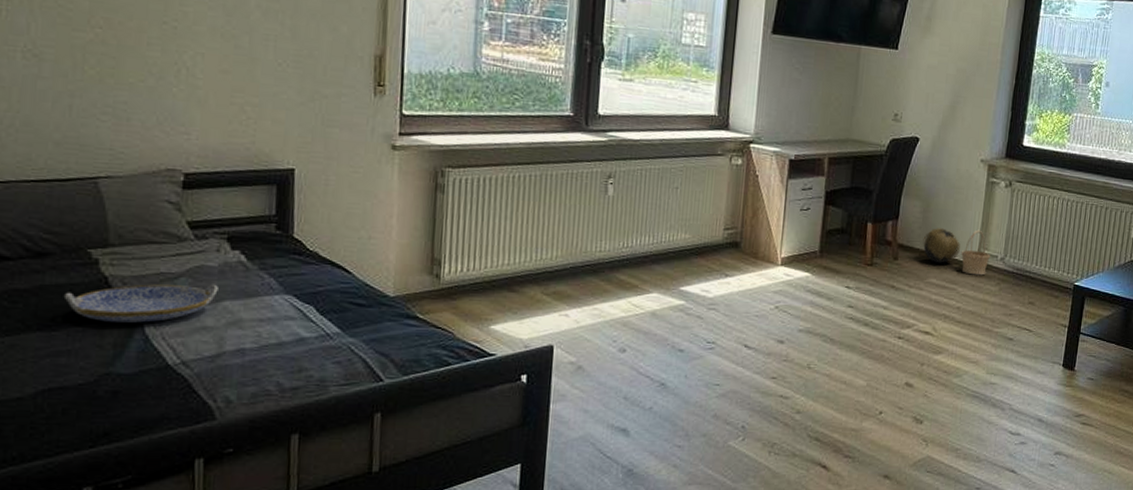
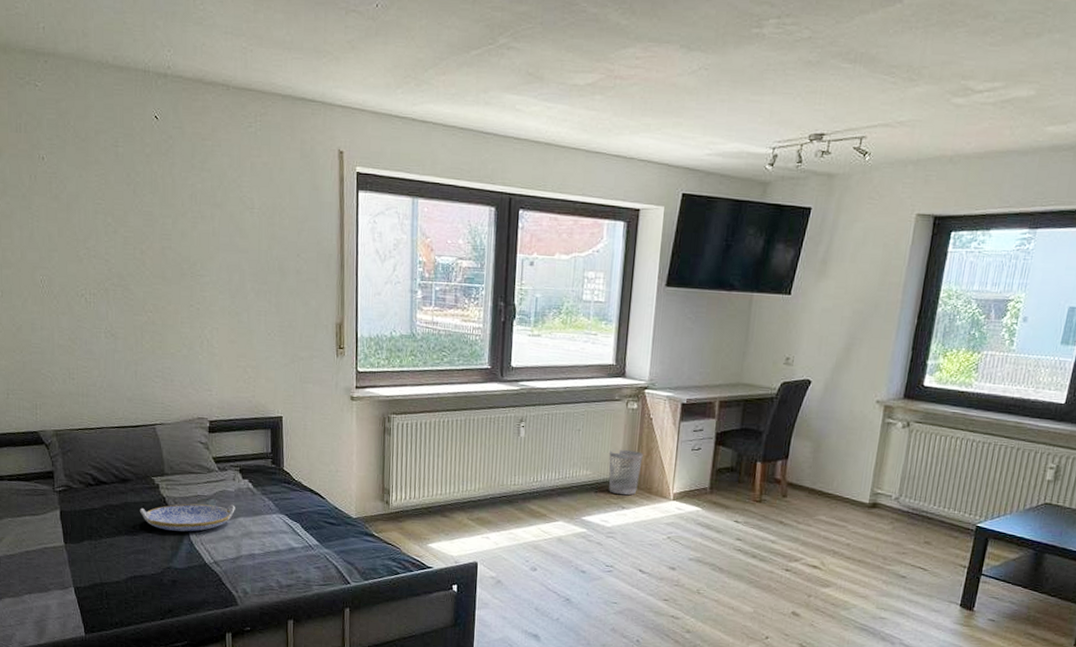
wastebasket: none [710,210,749,261] -> present [609,449,643,496]
decorative ball: present [922,228,960,263] -> none [812,467,852,501]
basket: present [961,229,990,276] -> none [852,469,884,514]

